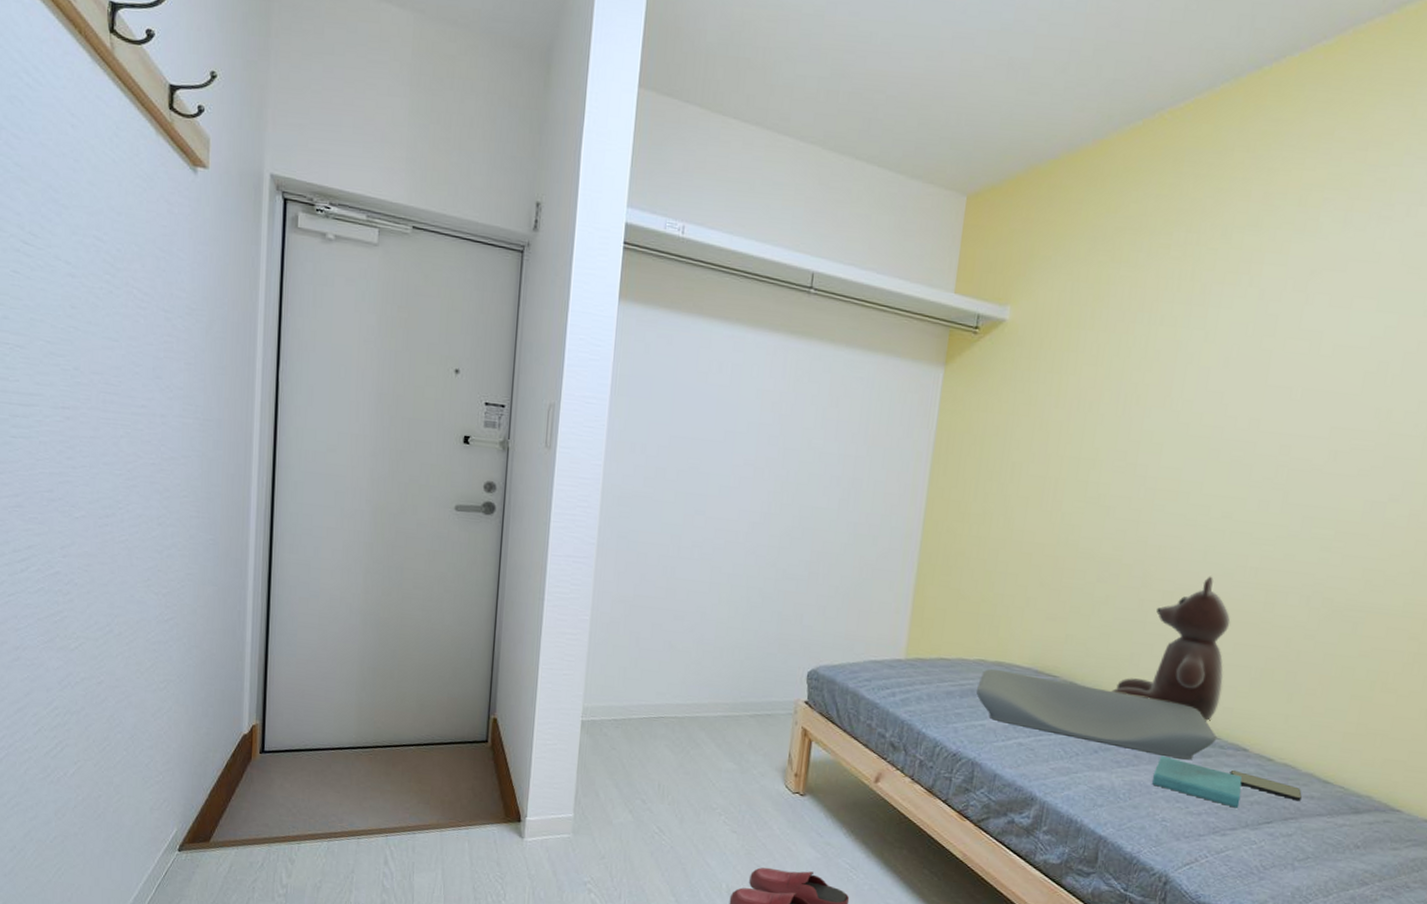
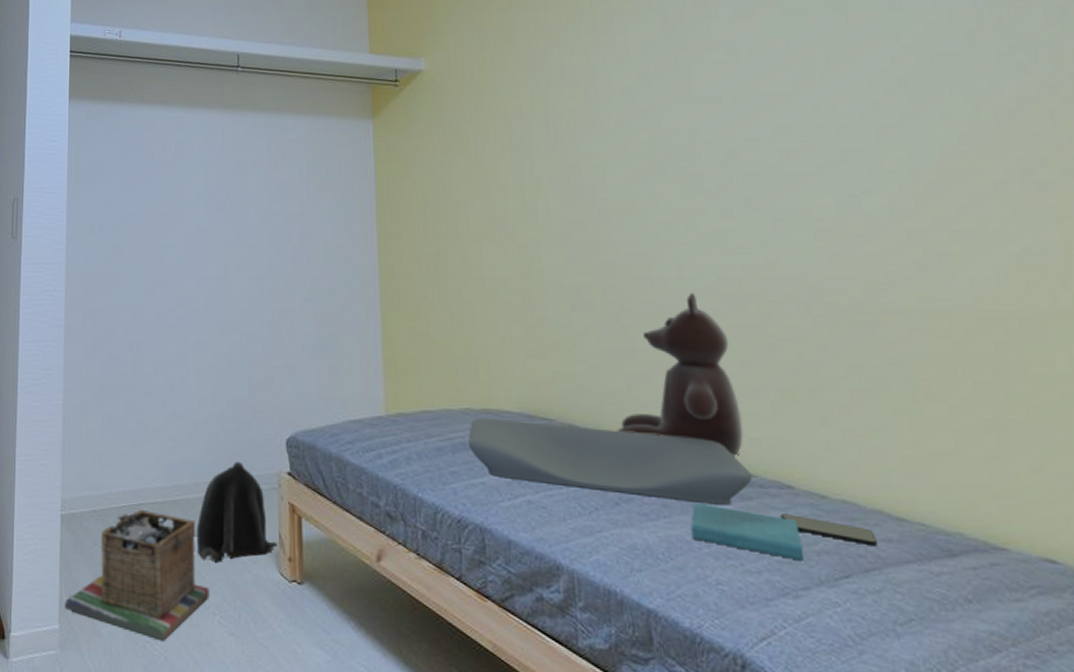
laundry basket: none [580,721,718,833] -> present [64,509,210,641]
backpack: none [710,687,787,773] -> present [196,461,278,562]

